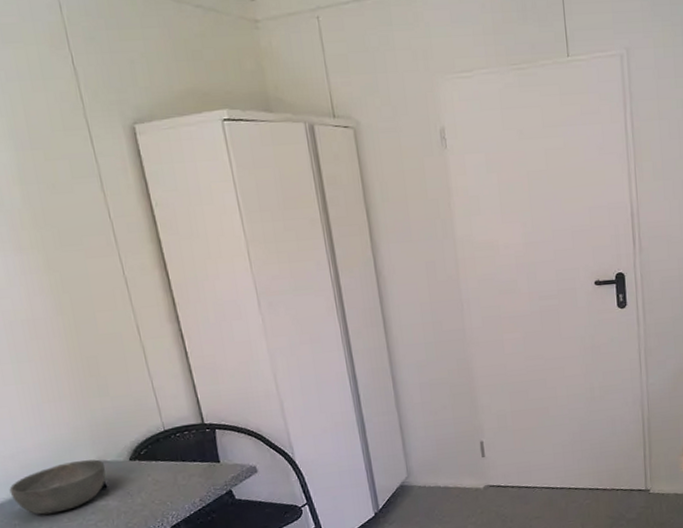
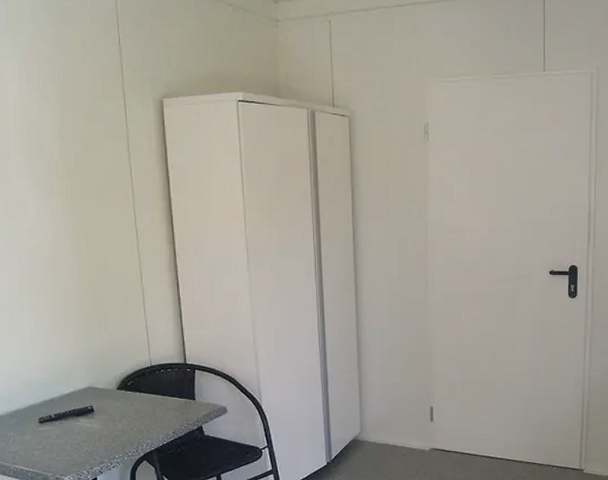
bowl: present [9,459,106,515] -> none [10,385,95,430]

